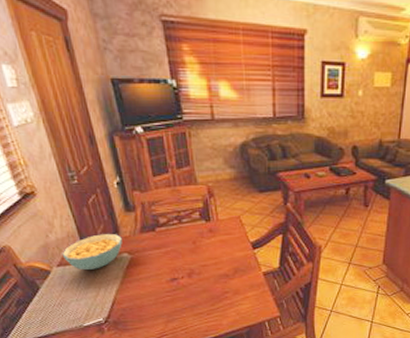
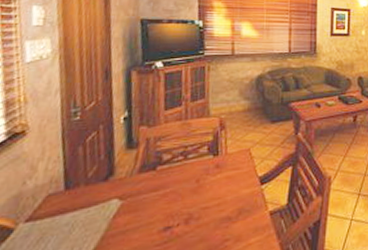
cereal bowl: present [62,234,122,269] -> none [36,176,116,224]

